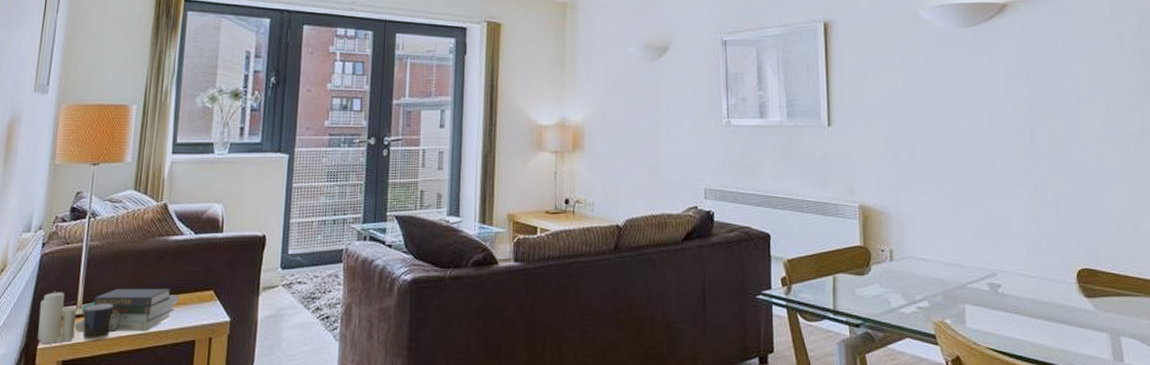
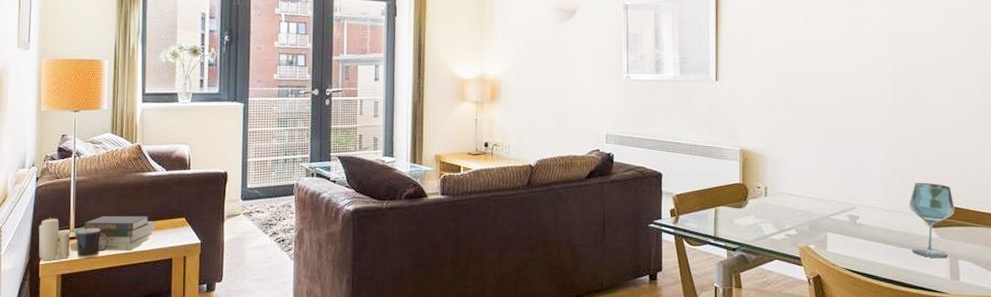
wine glass: none [1057,243,1111,335] -> present [908,182,954,259]

